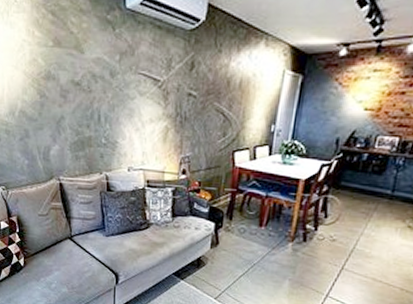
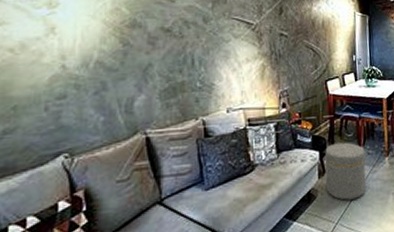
ottoman: none [217,218,266,275] -> present [325,142,366,201]

